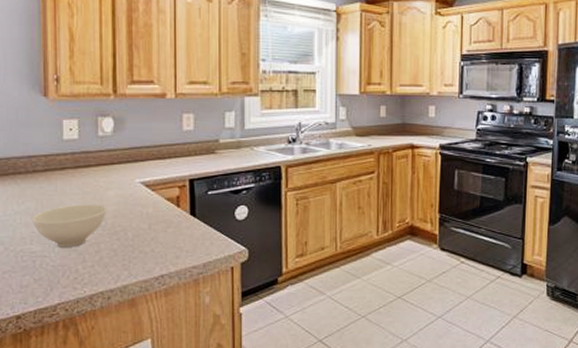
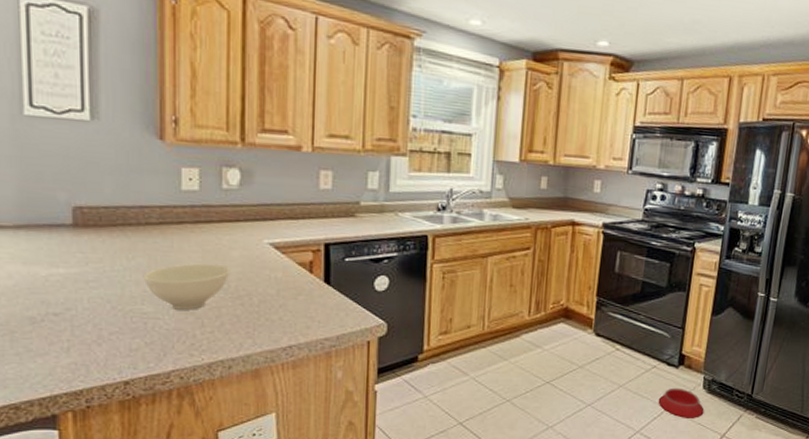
pet bowl: none [505,296,550,326] -> present [658,387,704,418]

